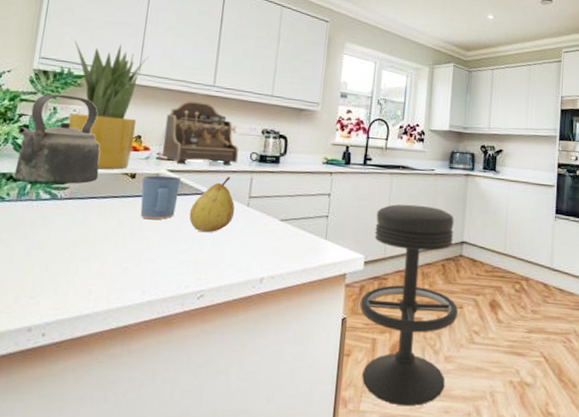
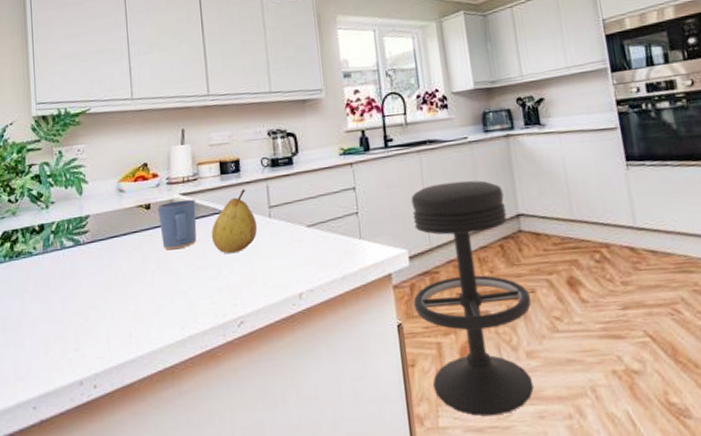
kettle: present [14,93,100,185] -> none [30,135,115,234]
planter: present [67,41,148,170] -> none [65,73,142,206]
spice rack: present [161,100,239,165] -> none [167,114,250,185]

